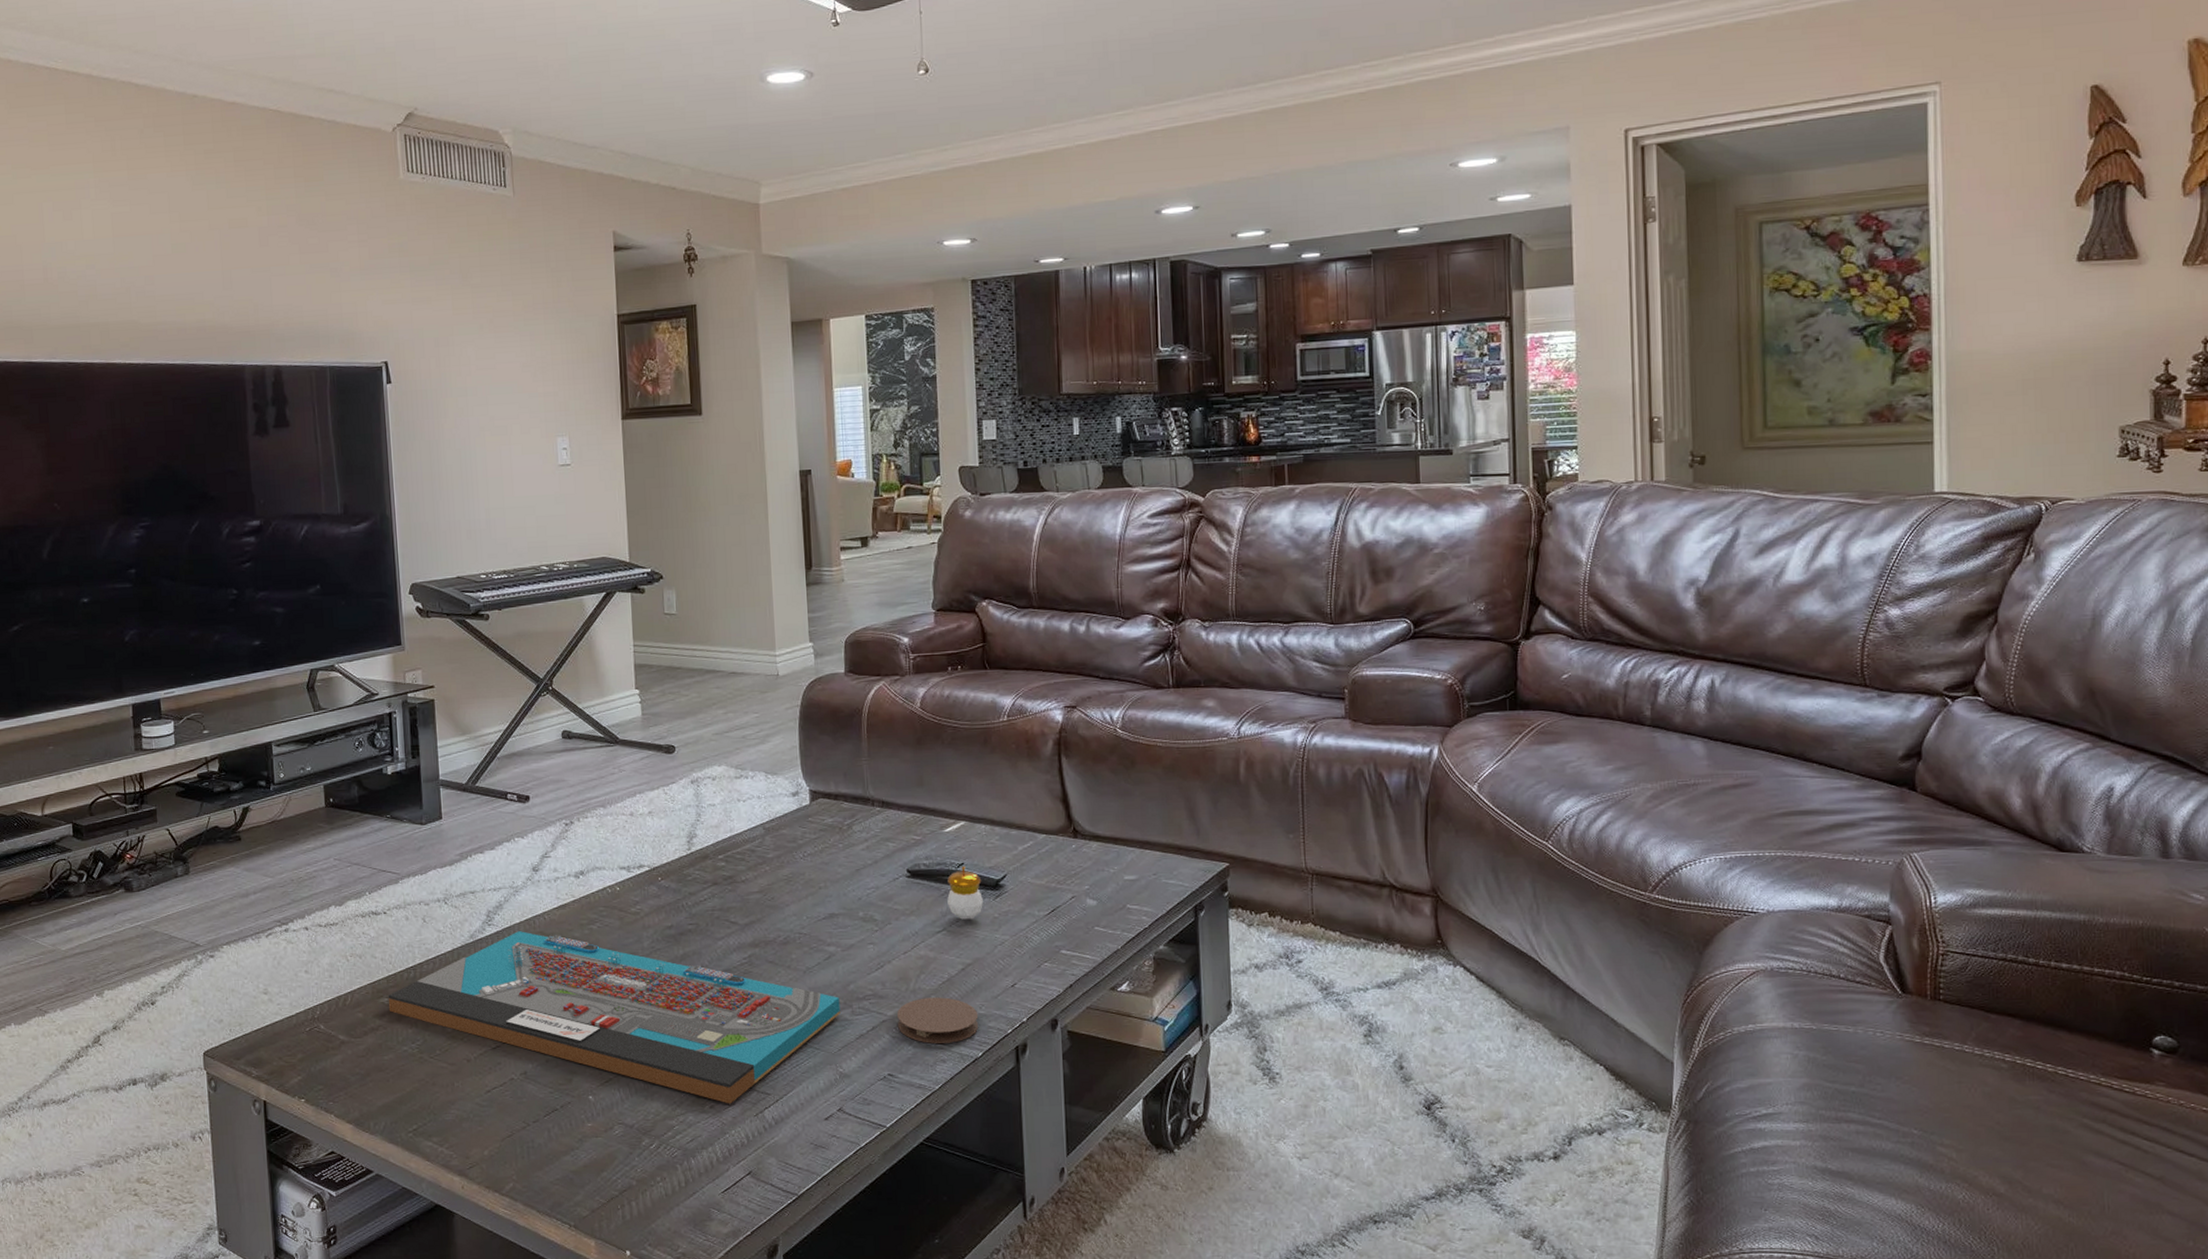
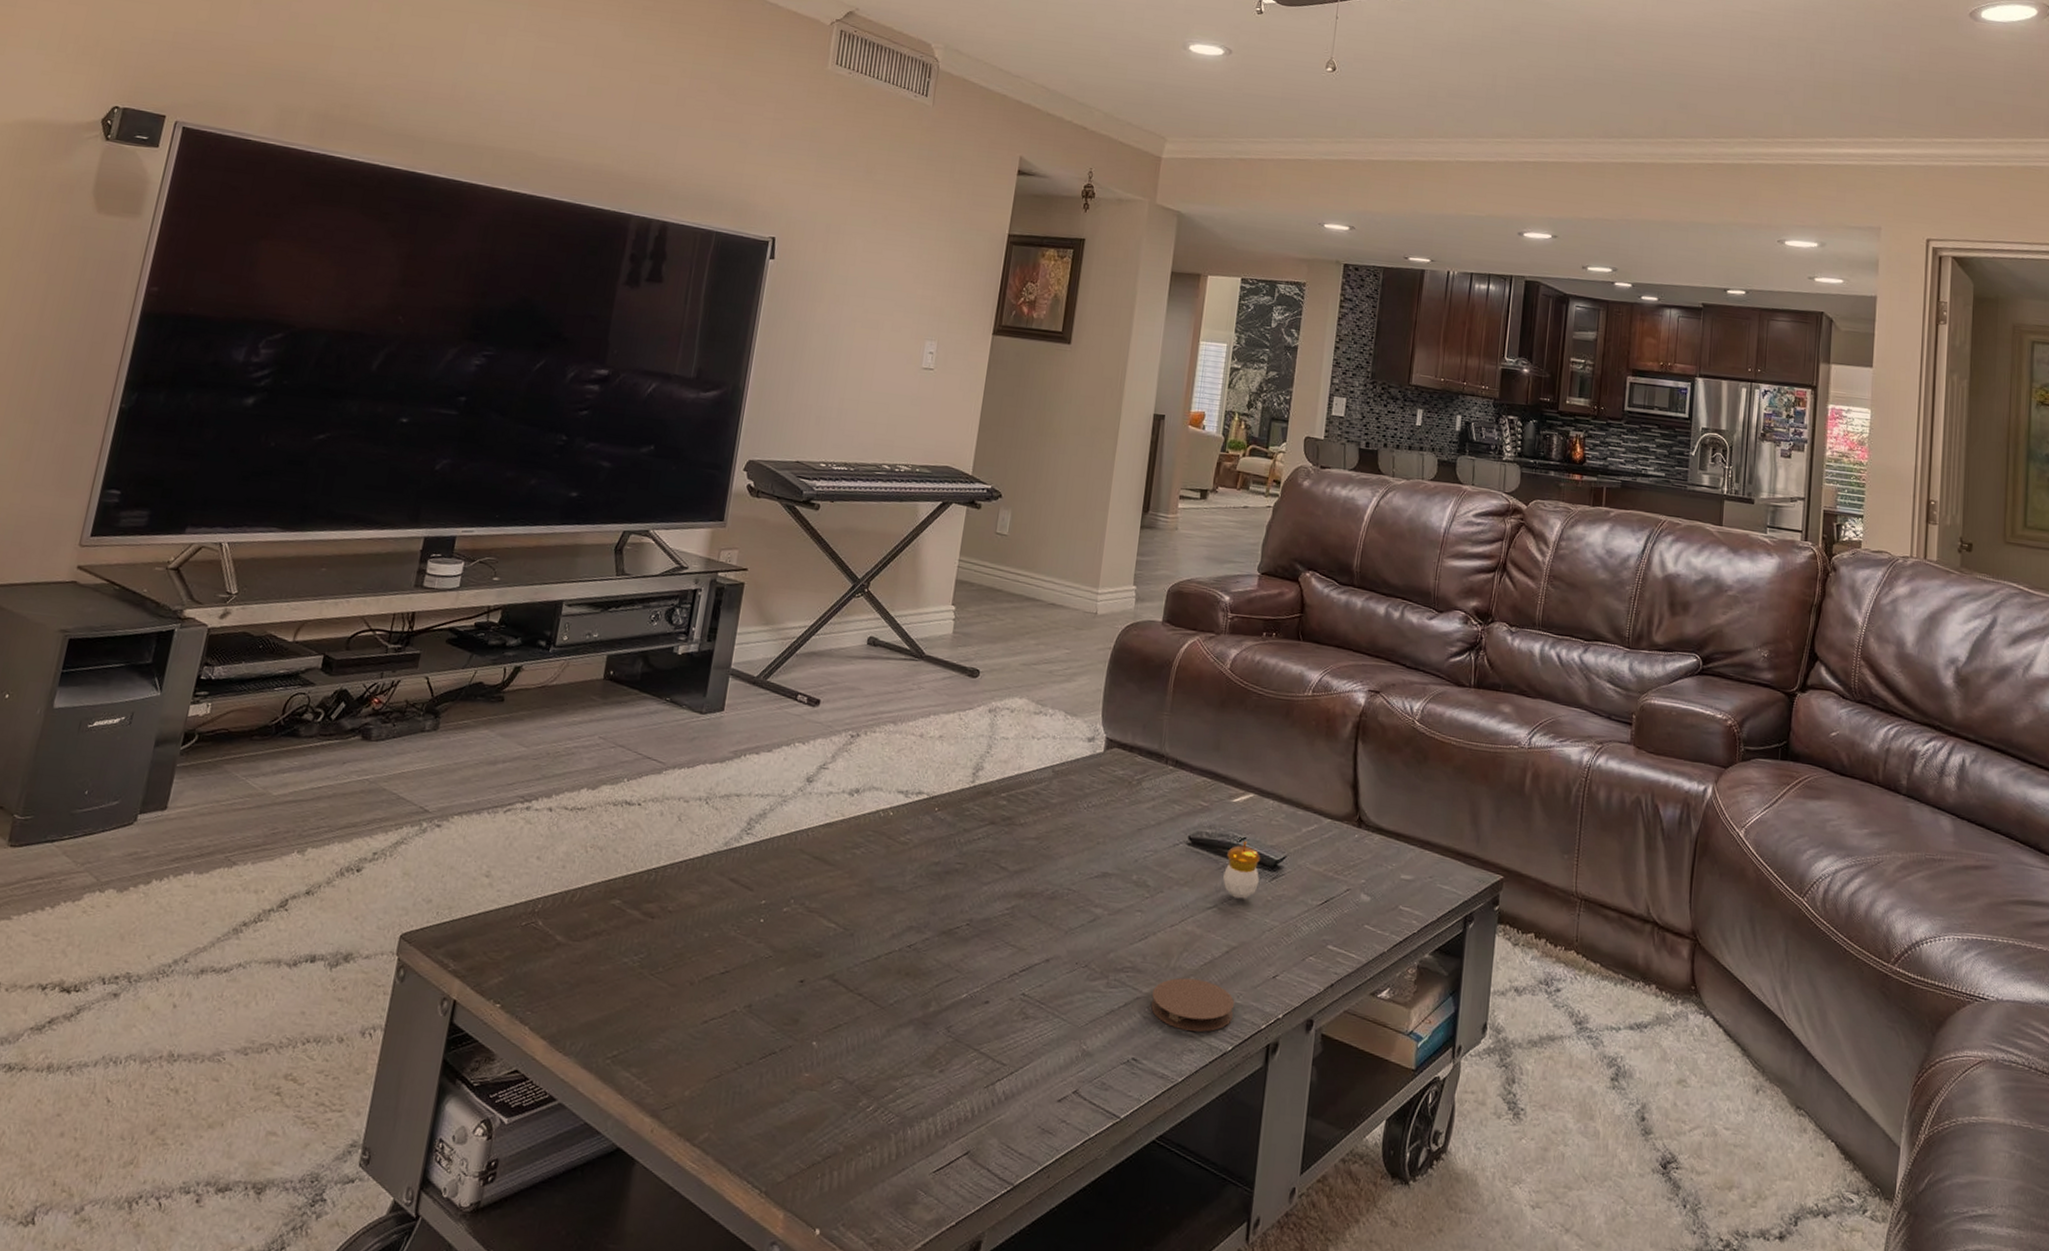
board game: present [388,931,841,1104] -> none [618,845,1097,1071]

